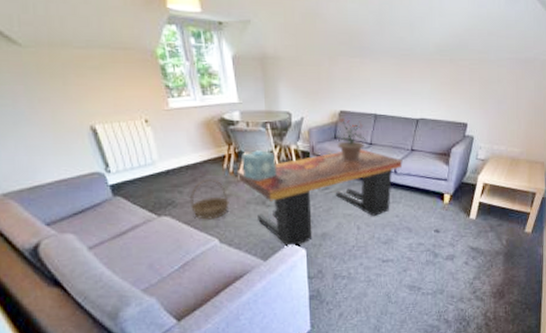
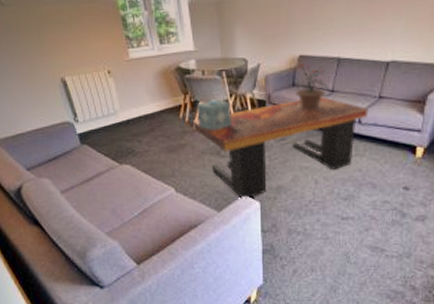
basket: present [190,178,229,220] -> none [148,128,185,169]

